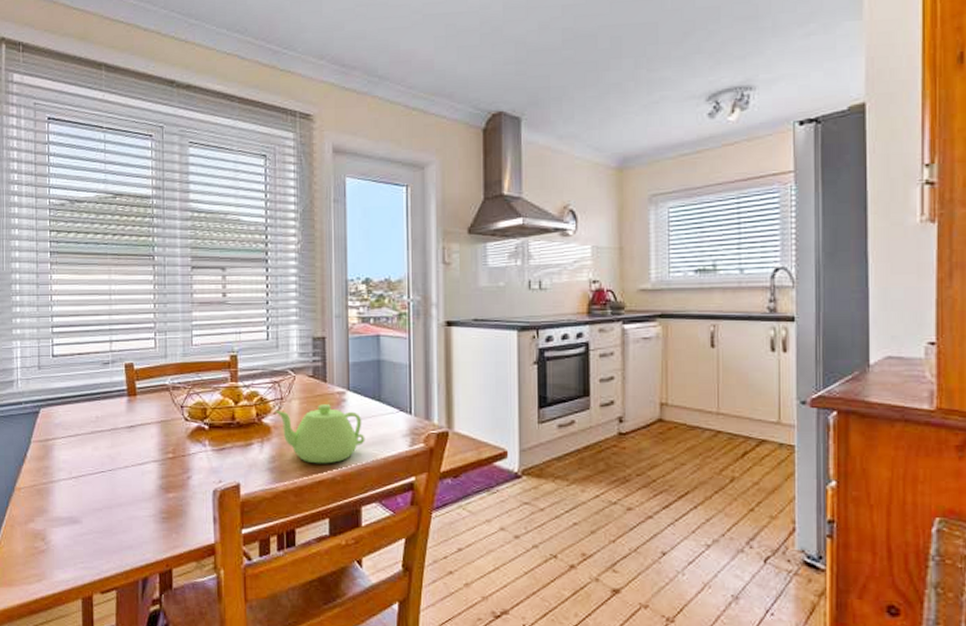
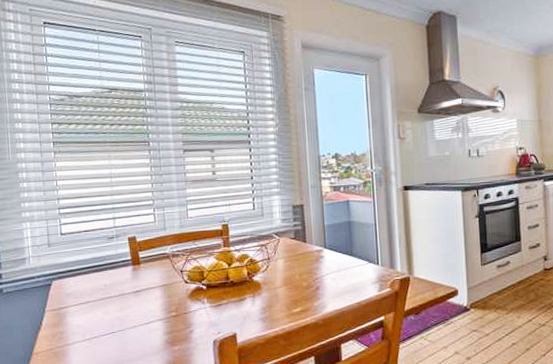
teapot: present [275,404,365,464] -> none [263,261,342,312]

